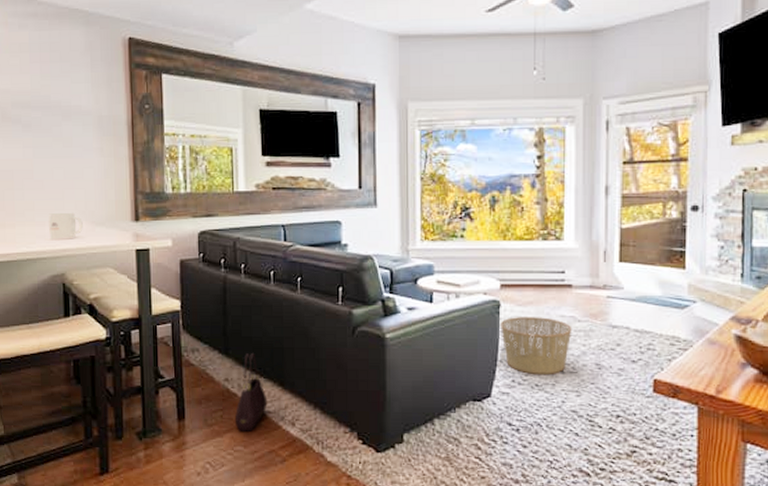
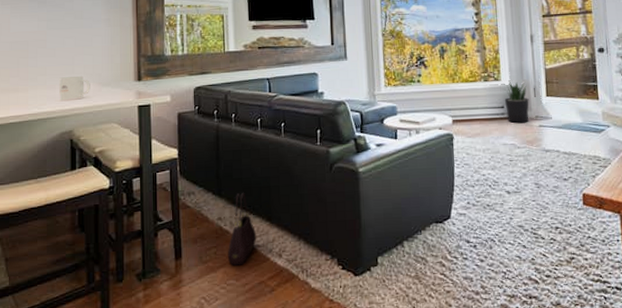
basket: present [500,317,572,376] -> none [454,146,514,197]
planter: none [566,240,597,293] -> present [504,80,529,124]

